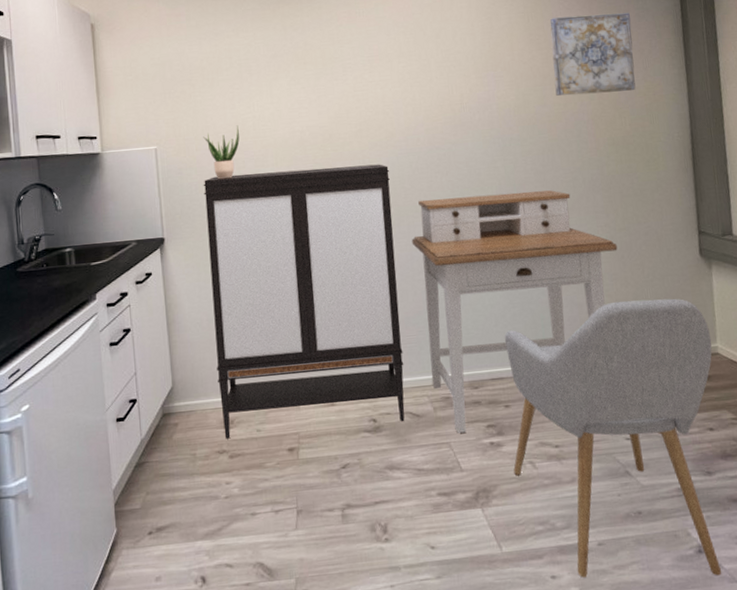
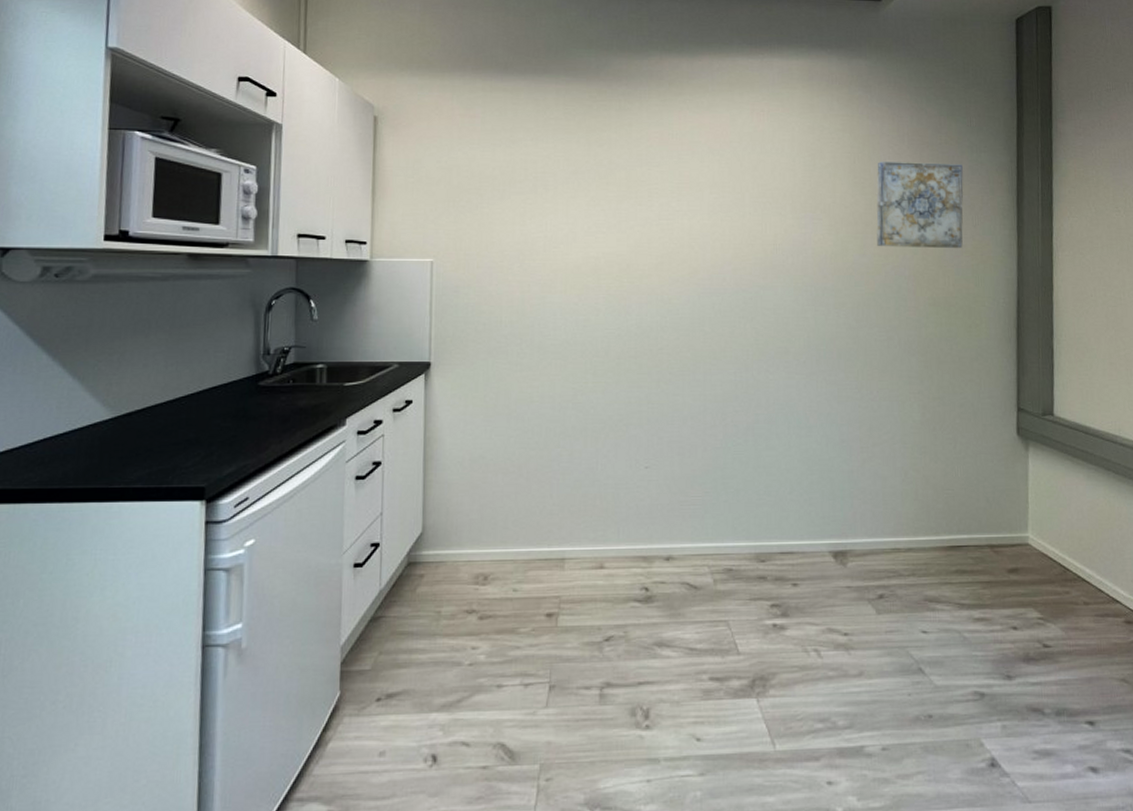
potted plant: present [203,125,240,180] -> none [486,244,527,303]
storage cabinet: present [203,164,405,439] -> none [474,299,690,597]
desk: present [411,190,618,433] -> none [706,346,929,611]
chair: present [504,298,721,578] -> none [796,477,1023,794]

